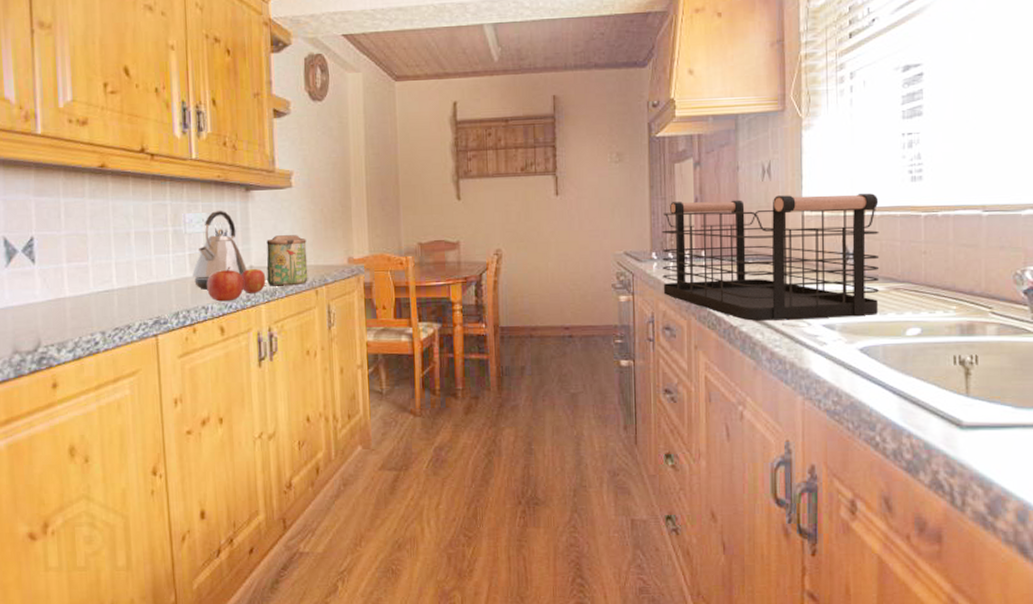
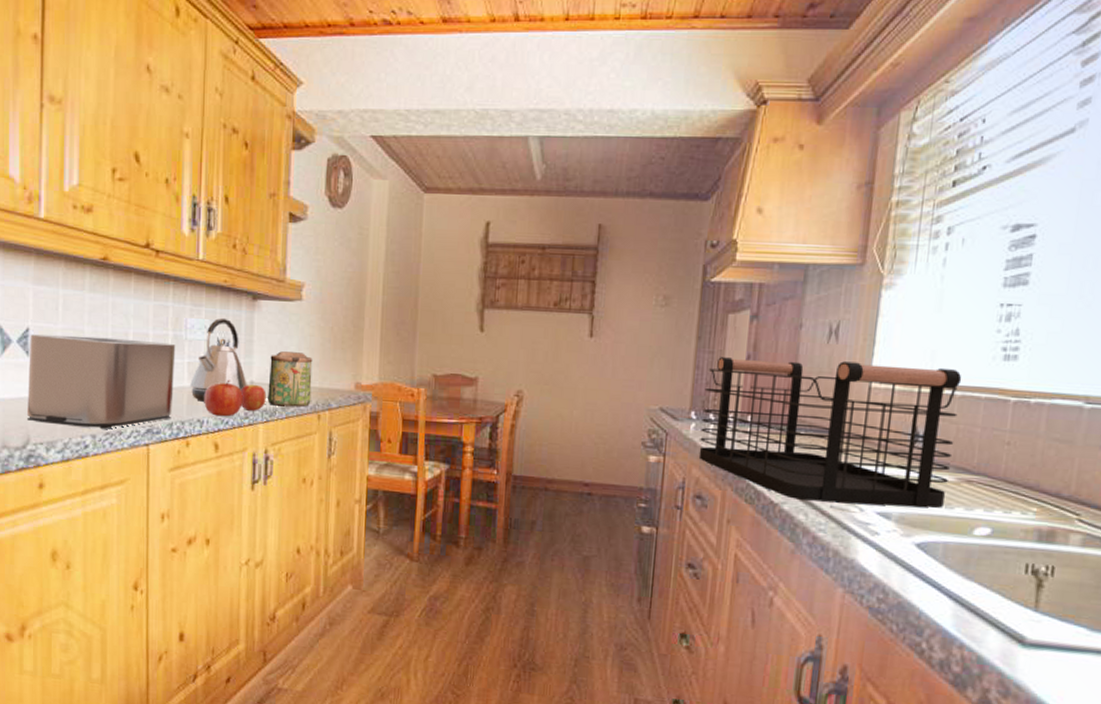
toaster: none [34,238,178,326] -> present [26,333,176,429]

